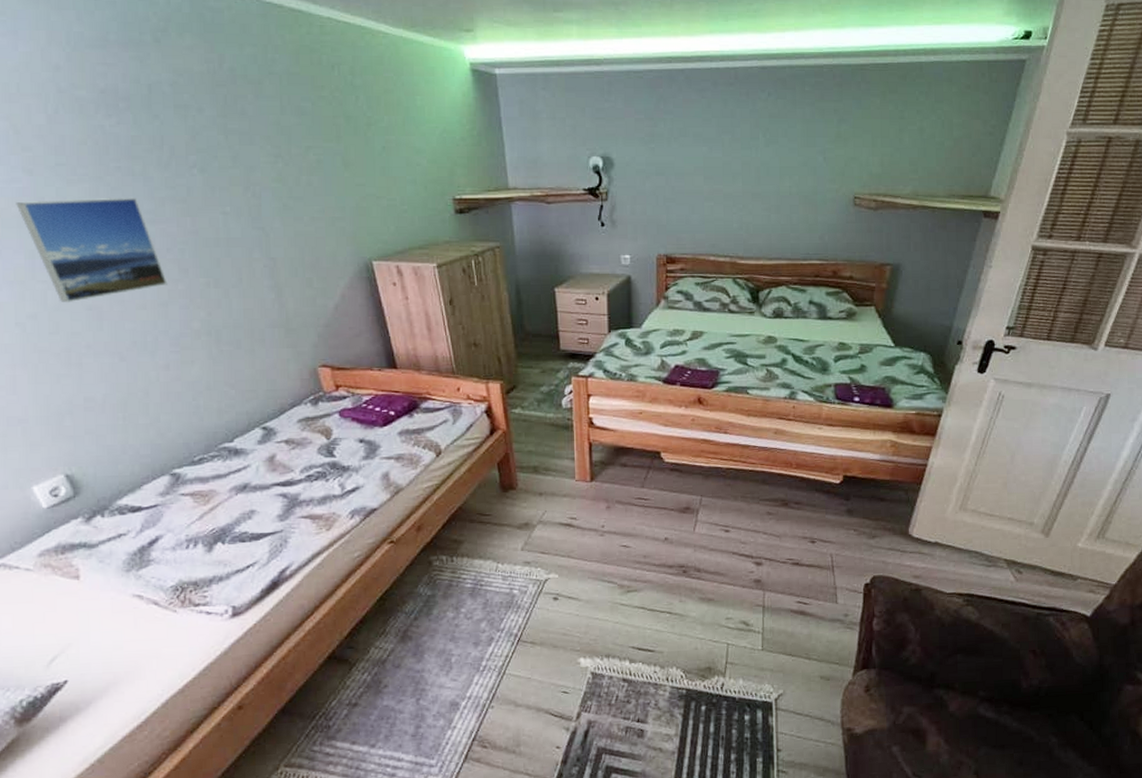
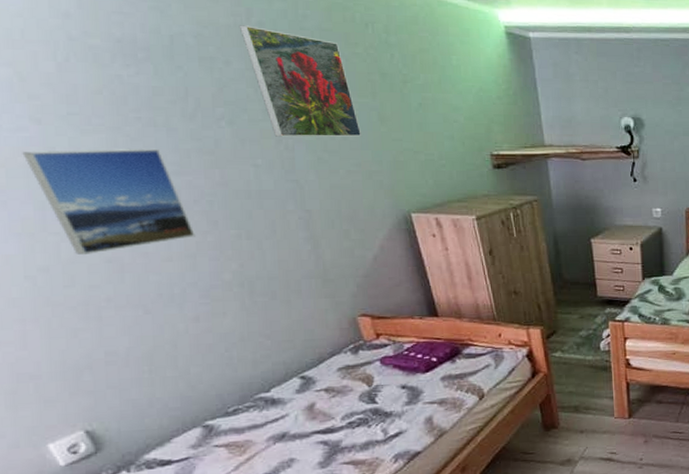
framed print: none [211,72,326,184] -> present [238,25,362,137]

